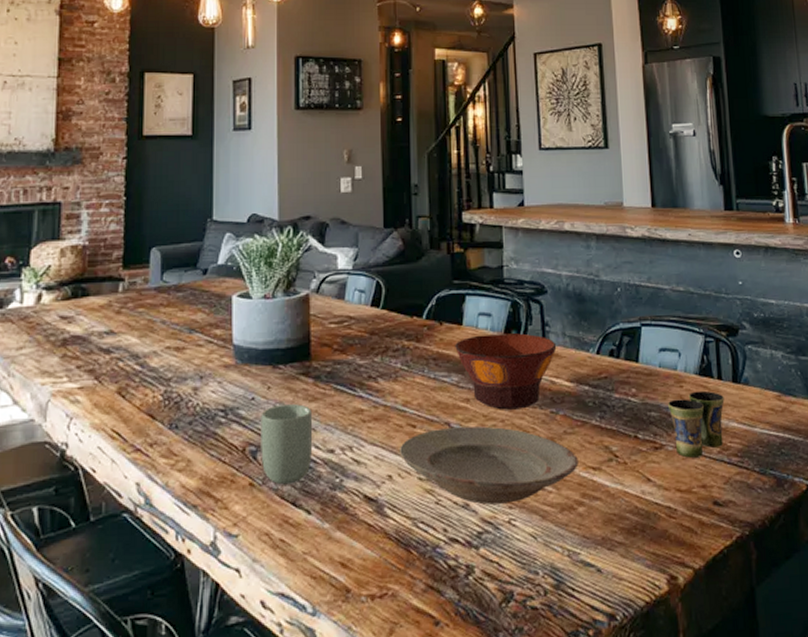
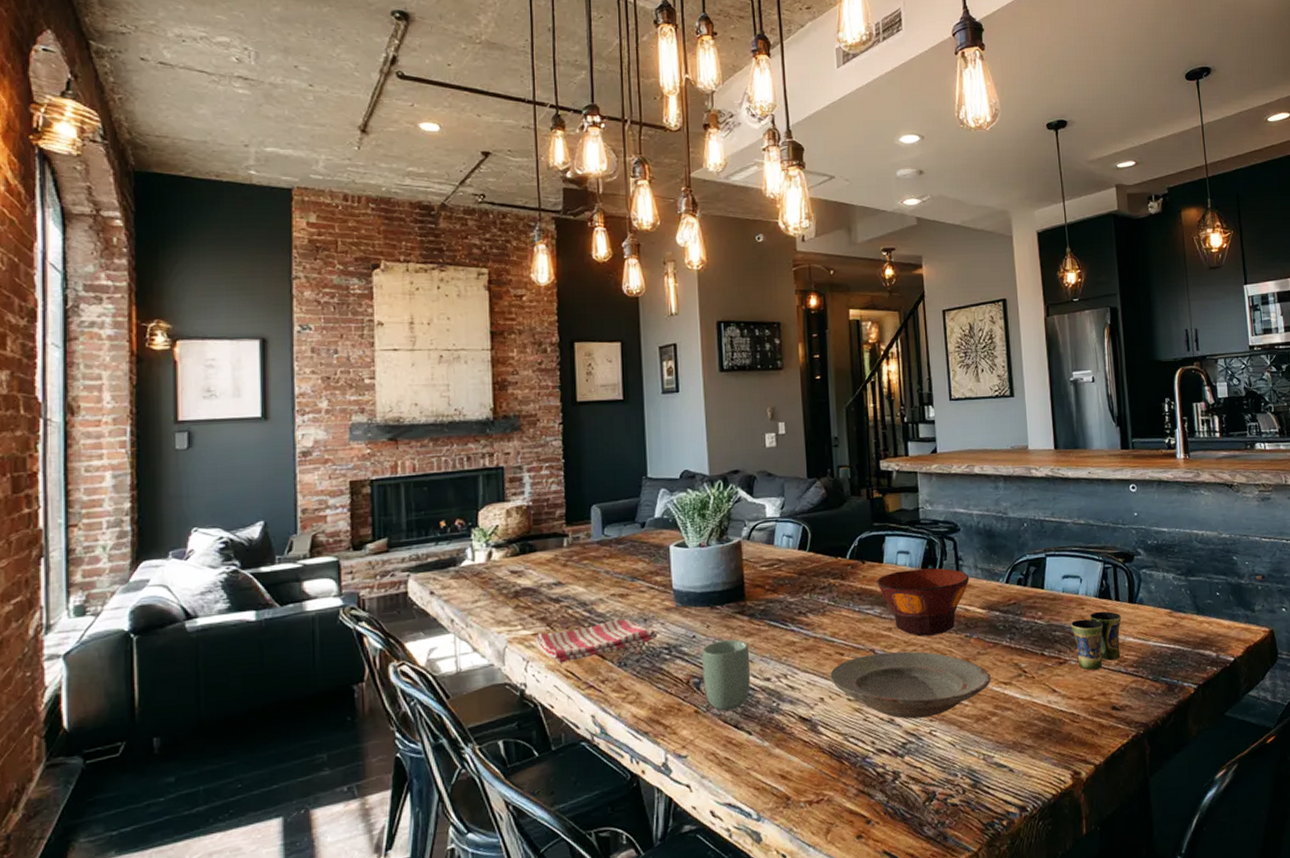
dish towel: none [80,374,214,422] -> present [535,618,658,664]

